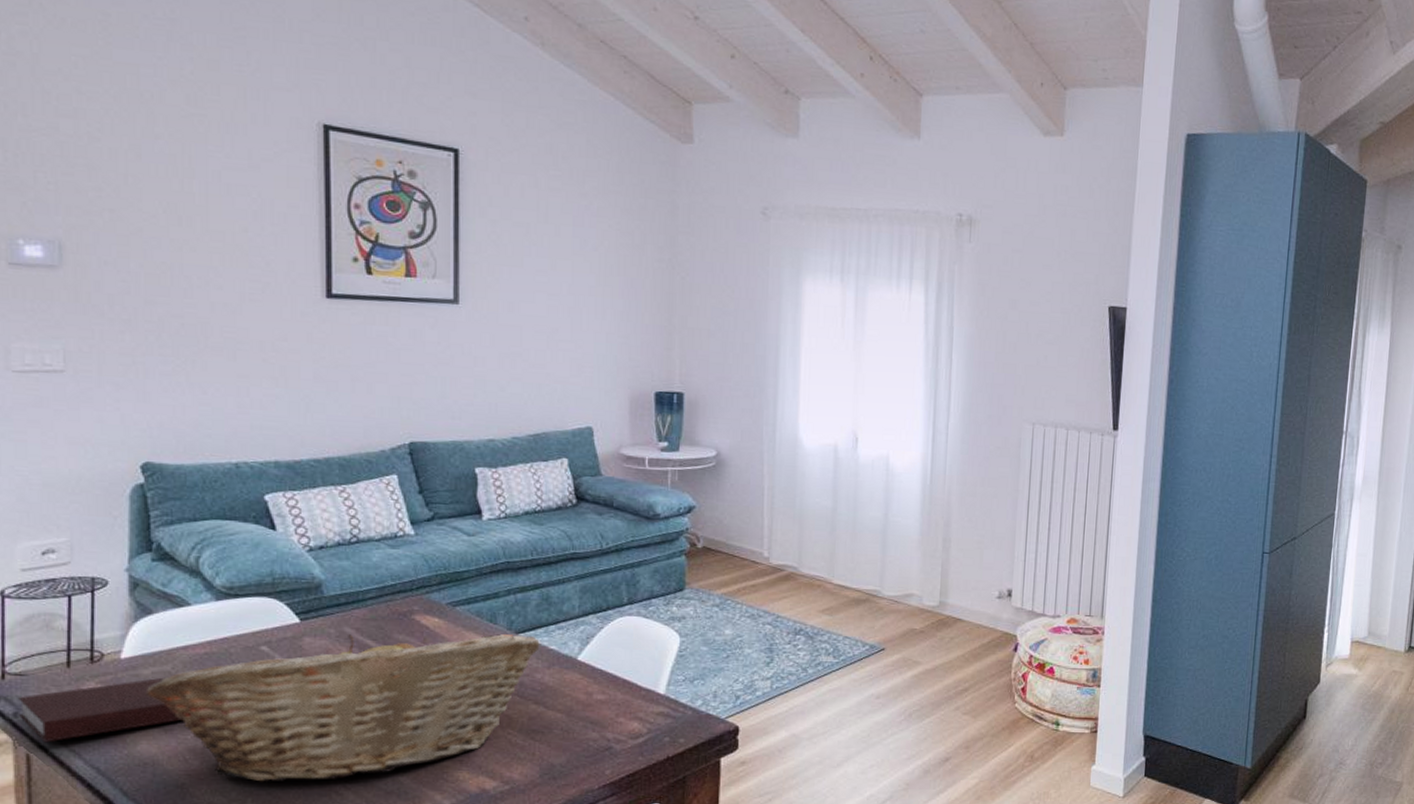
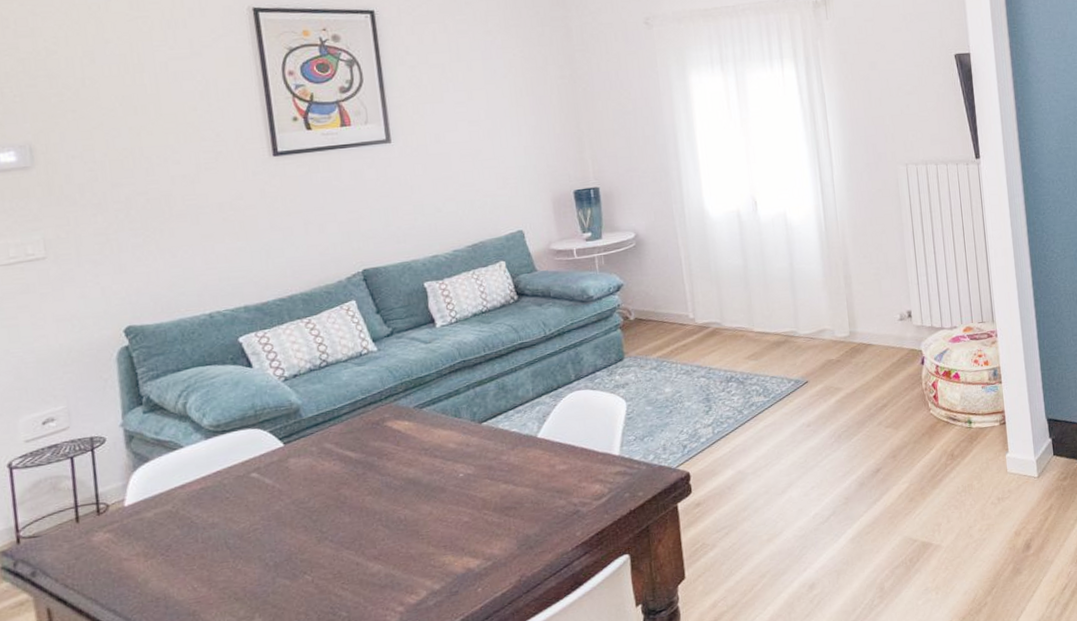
notebook: present [17,677,182,743] -> none [33,516,187,595]
fruit basket: present [145,634,540,782] -> none [150,423,503,598]

